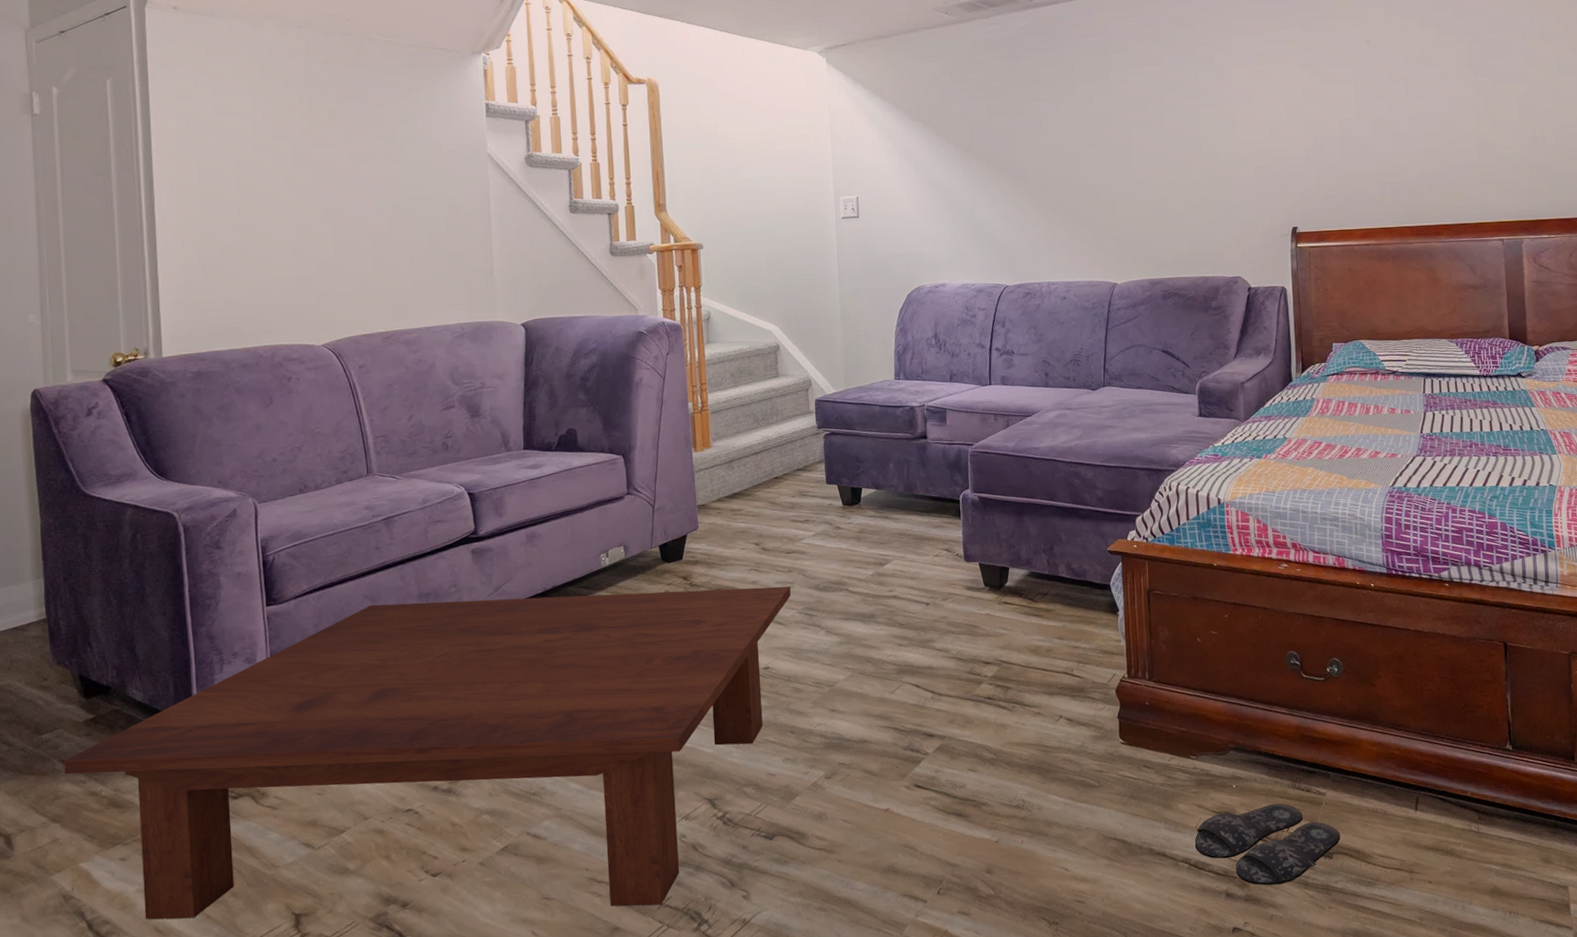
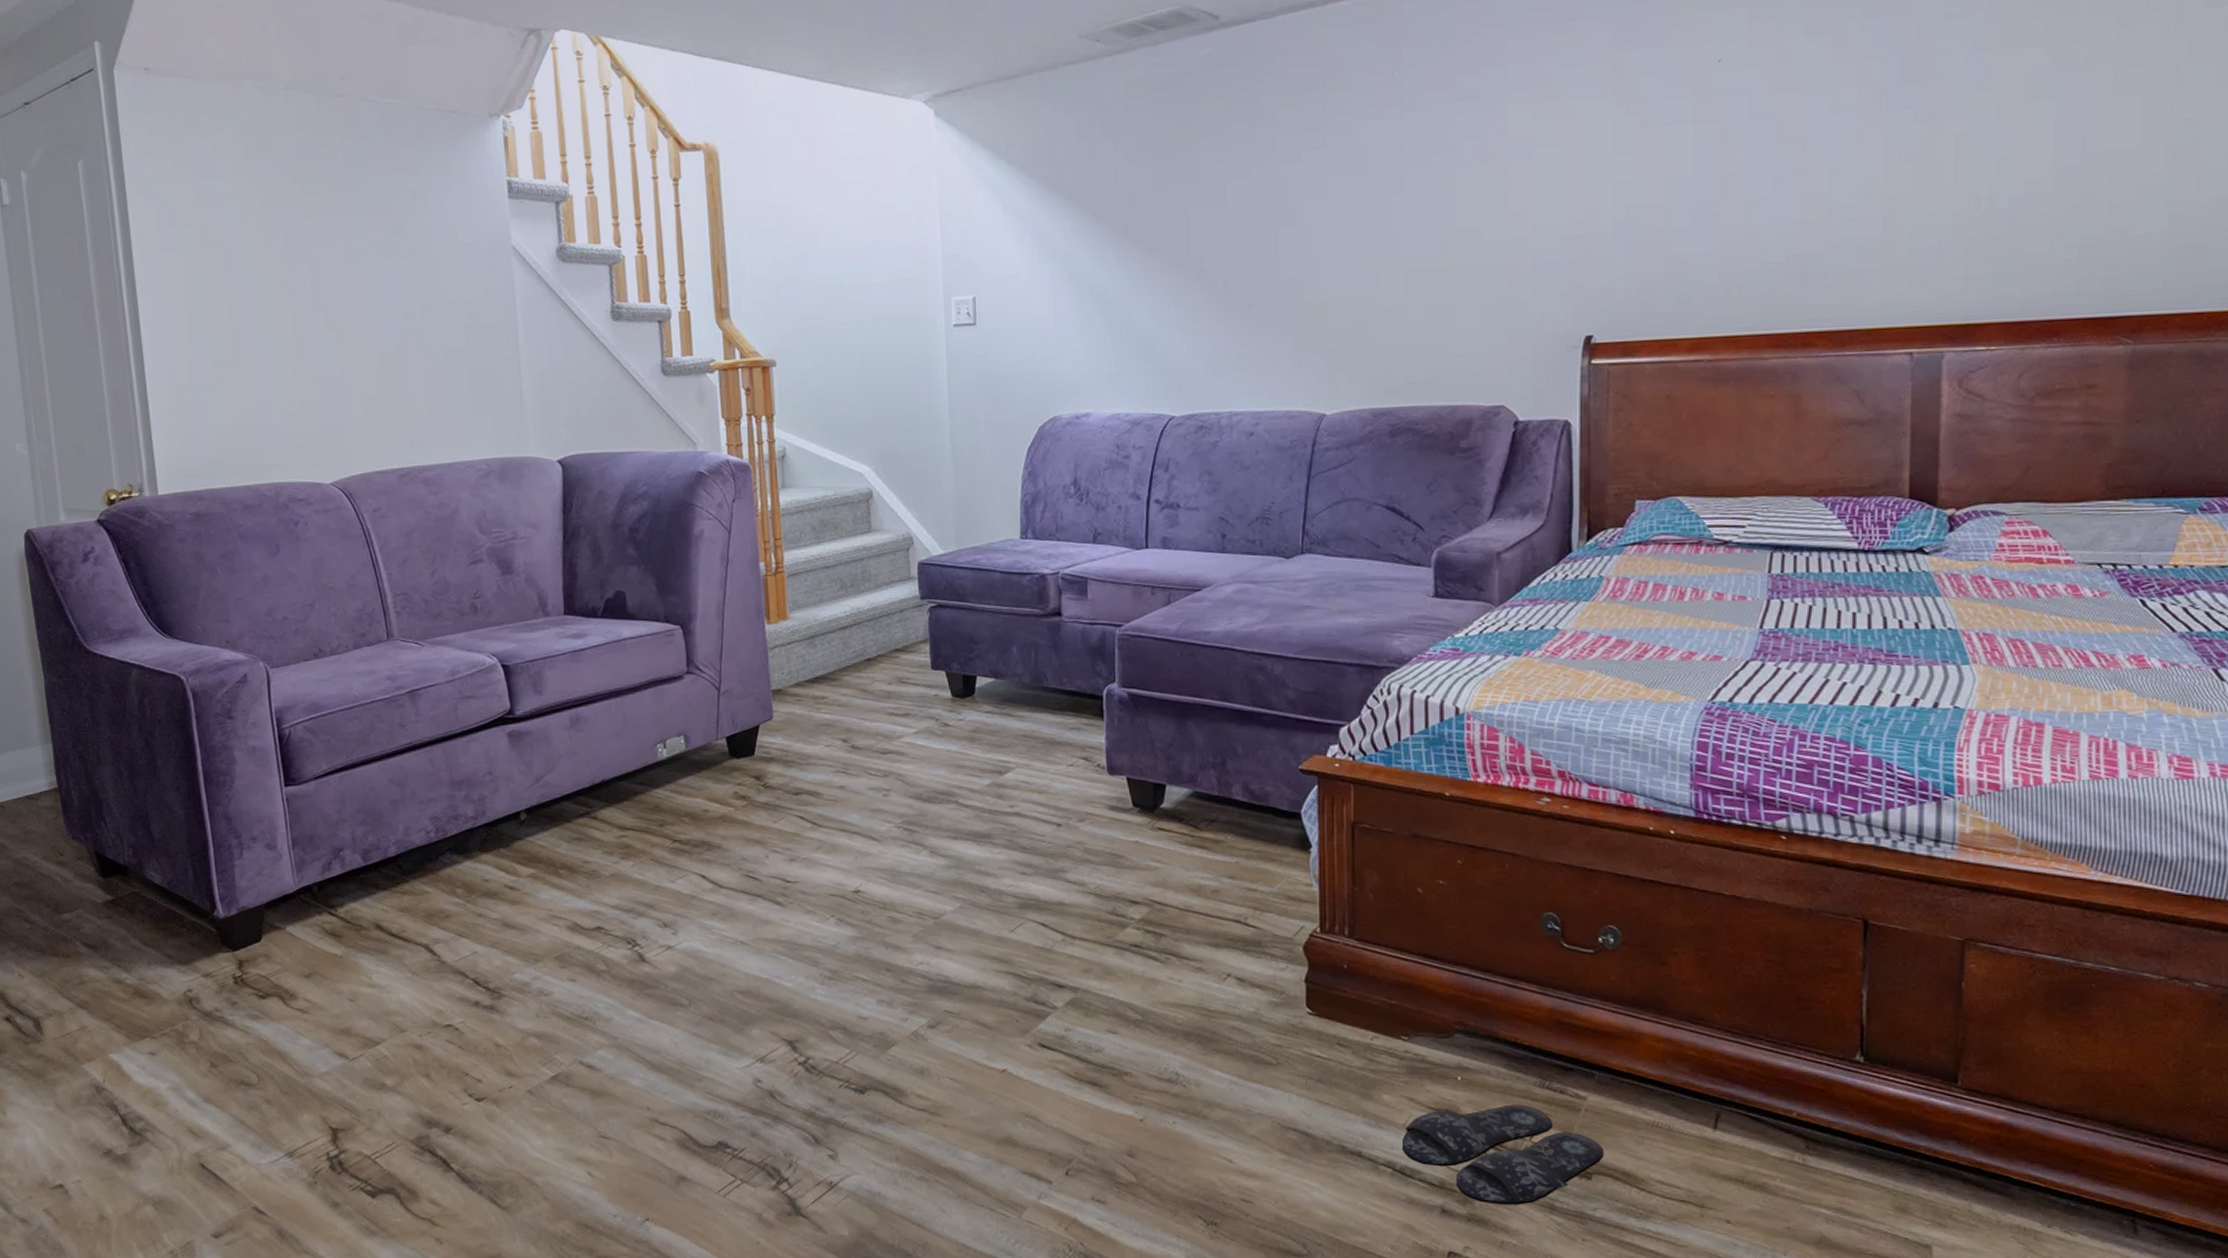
coffee table: present [64,586,791,920] -> none [86,790,886,1156]

